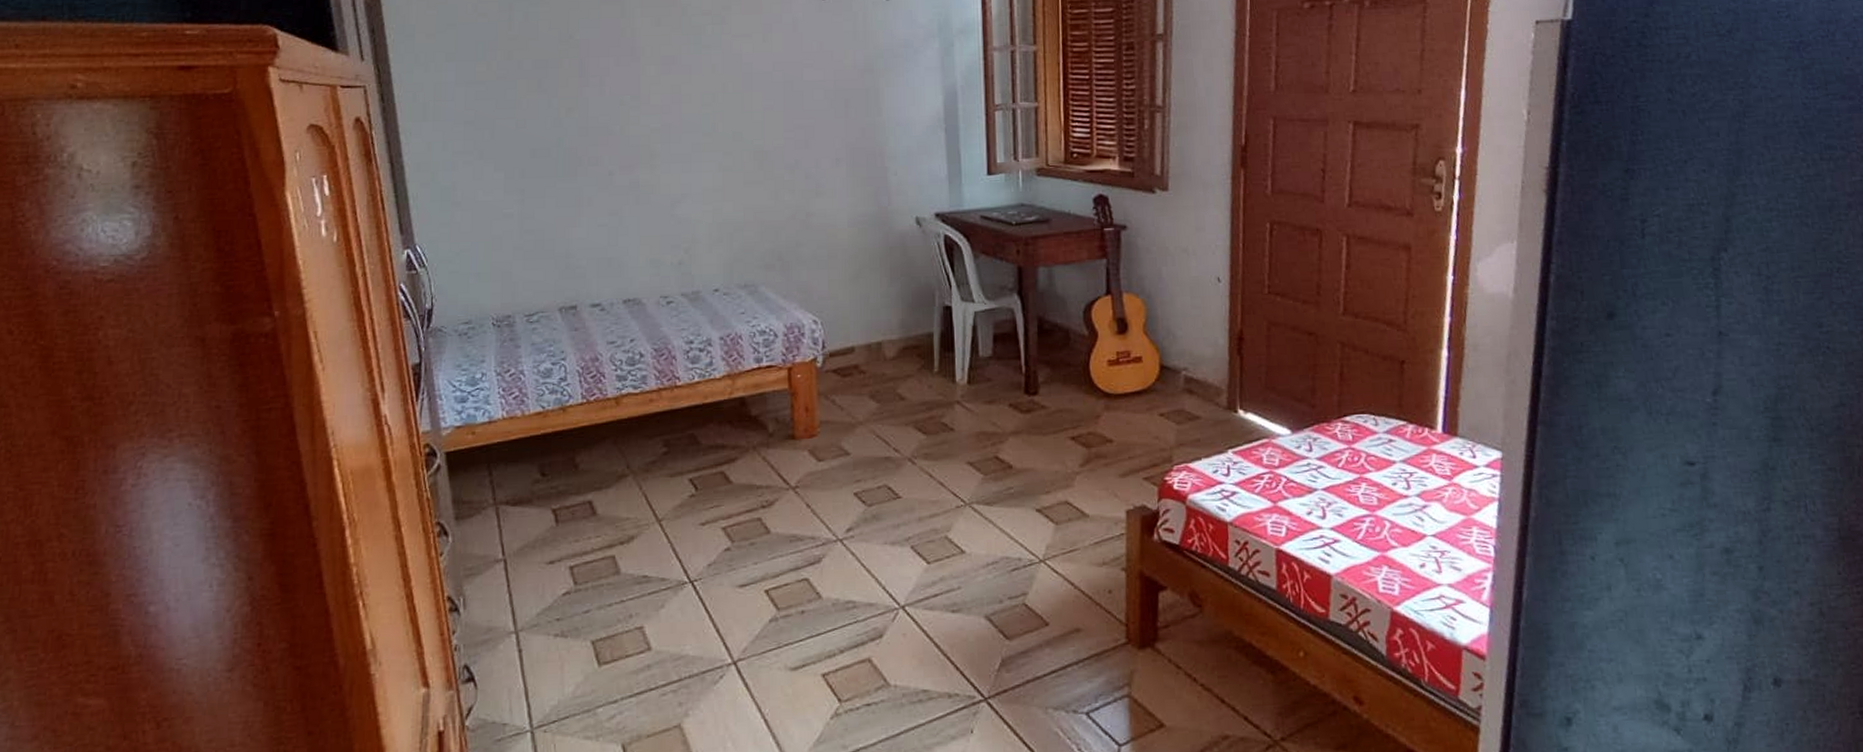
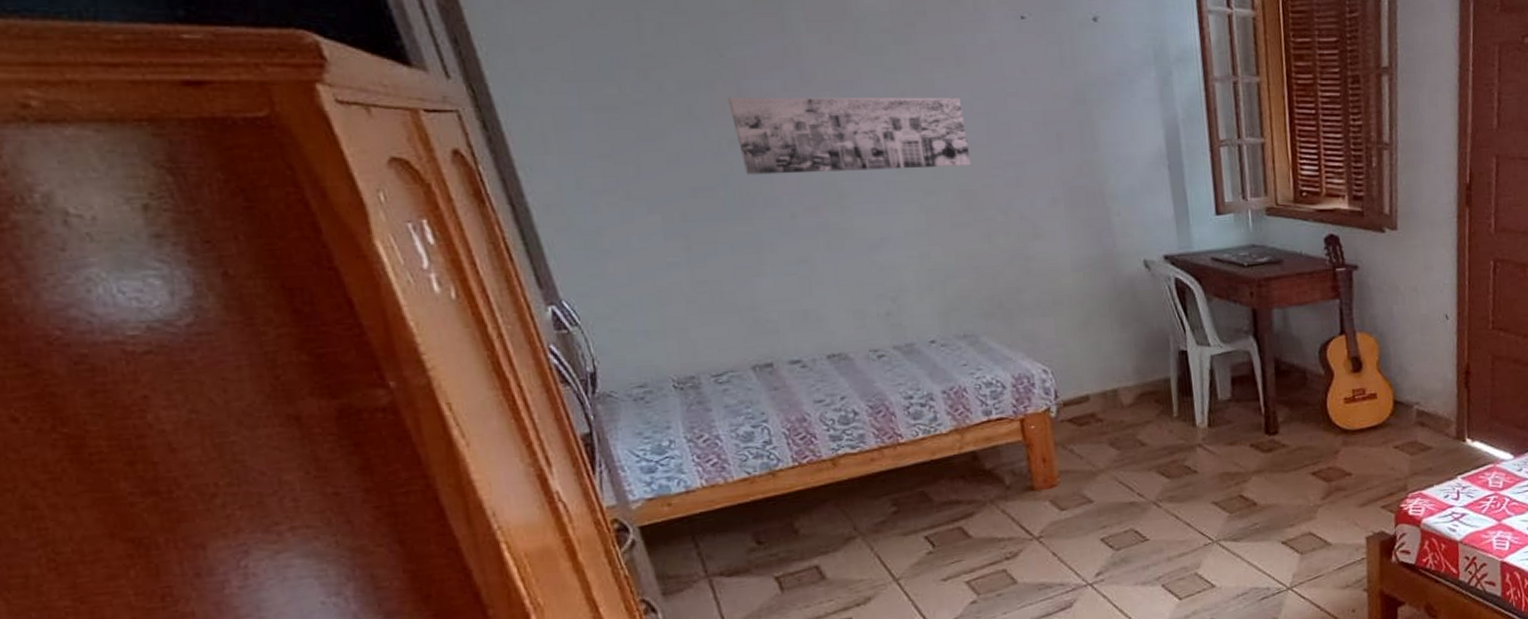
wall art: none [571,68,767,138] -> present [728,96,972,175]

